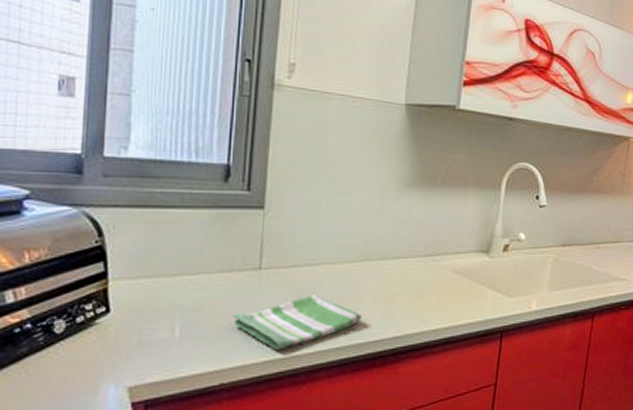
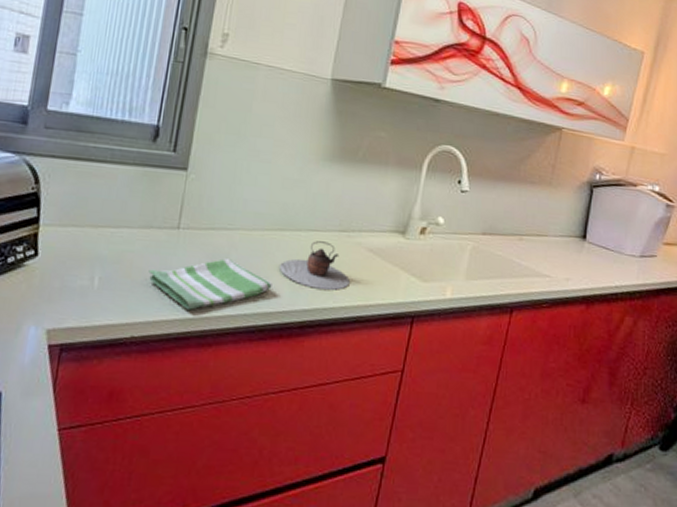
teapot: none [368,268,439,315] -> present [280,241,350,290]

